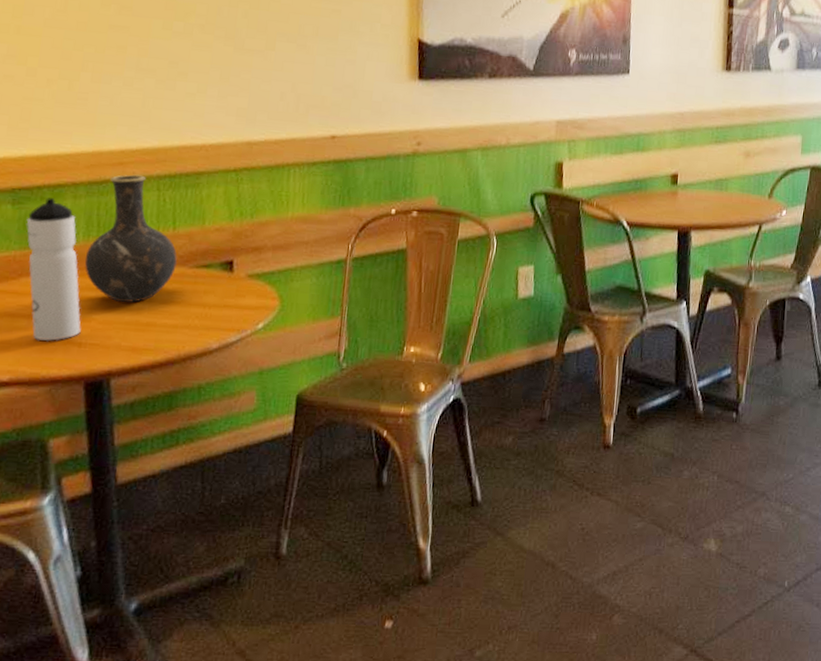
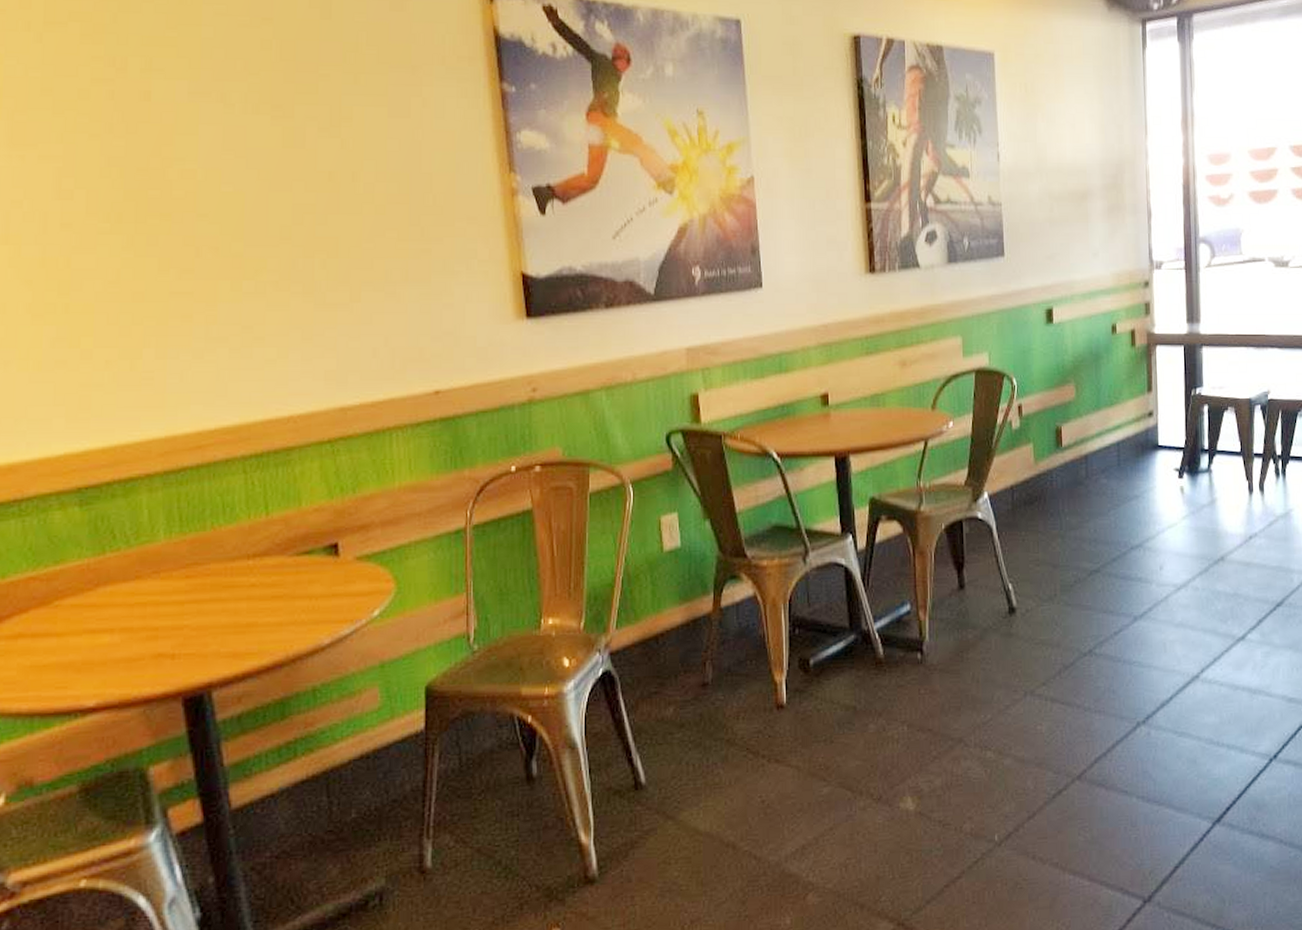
water bottle: present [26,198,81,342] -> none [97,494,173,657]
vase: present [84,174,177,303] -> none [169,458,274,604]

